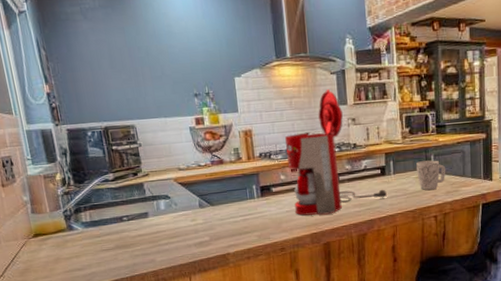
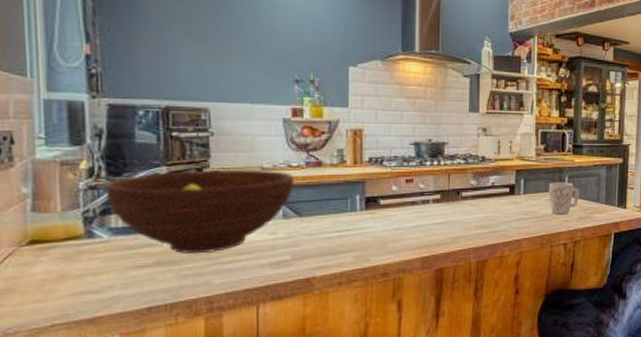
fruit bowl: none [74,169,205,239] -> present [105,169,295,254]
coffee maker: present [285,90,387,216] -> none [402,93,514,236]

